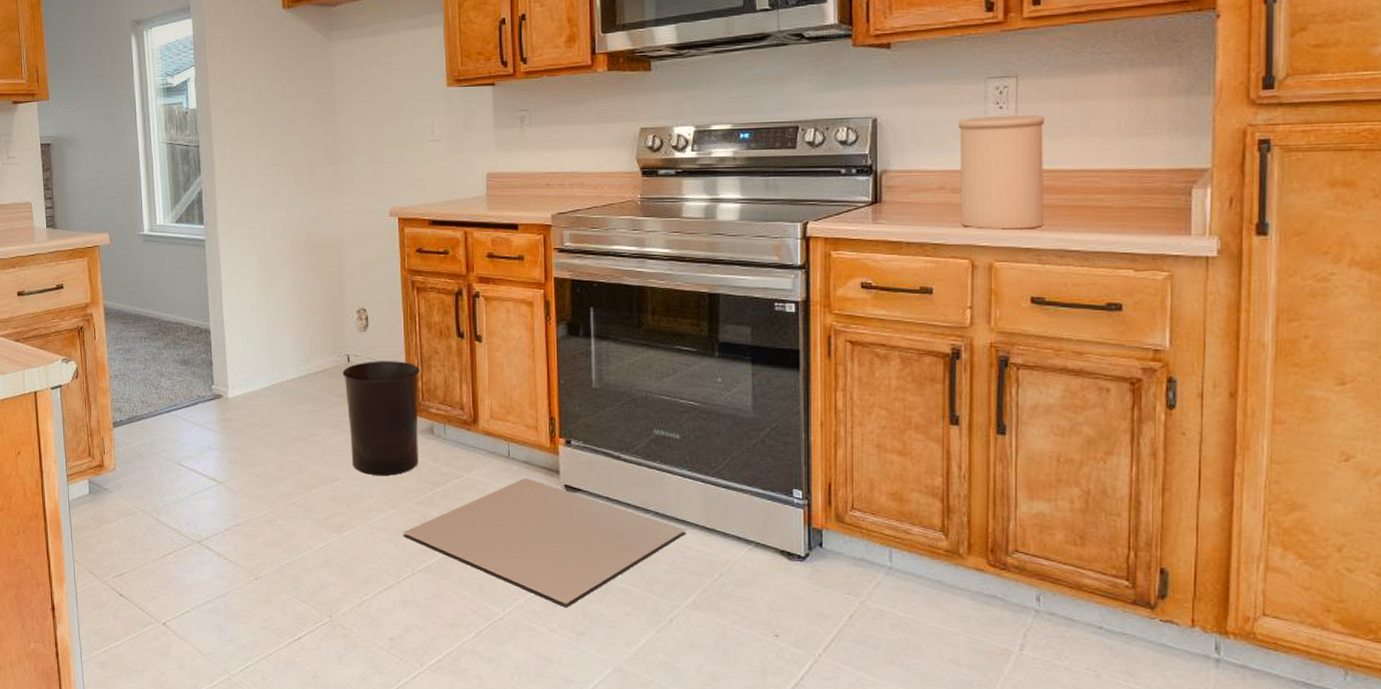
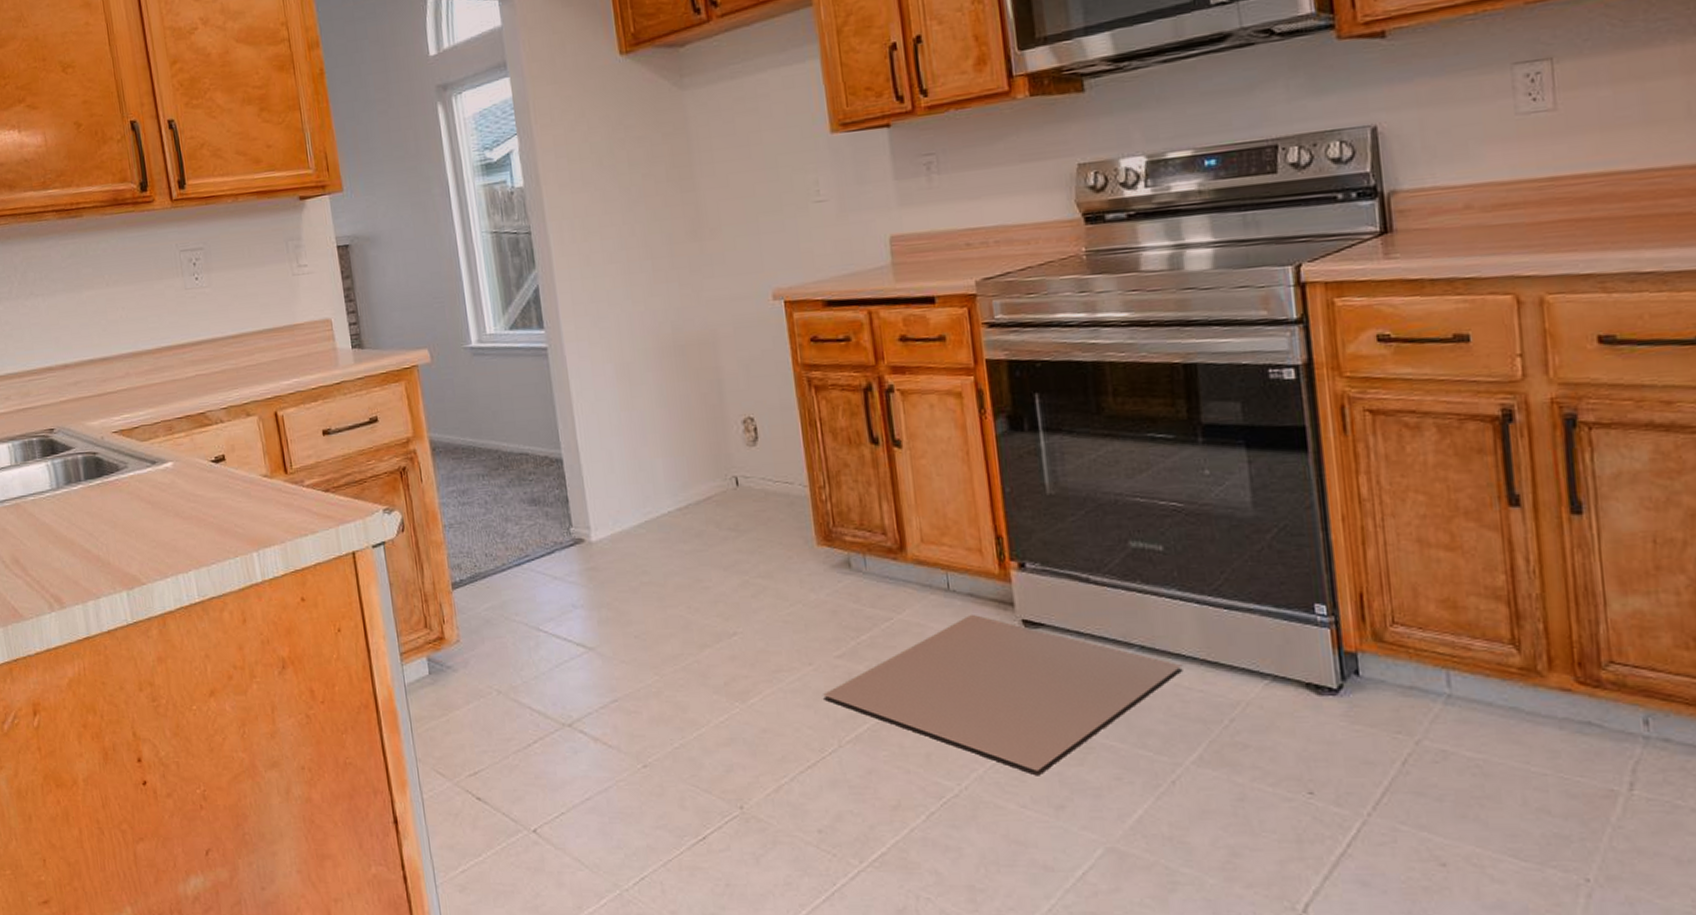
waste bin: present [342,361,420,476] -> none [730,479,836,625]
canister: present [958,114,1045,230] -> none [1480,104,1604,256]

